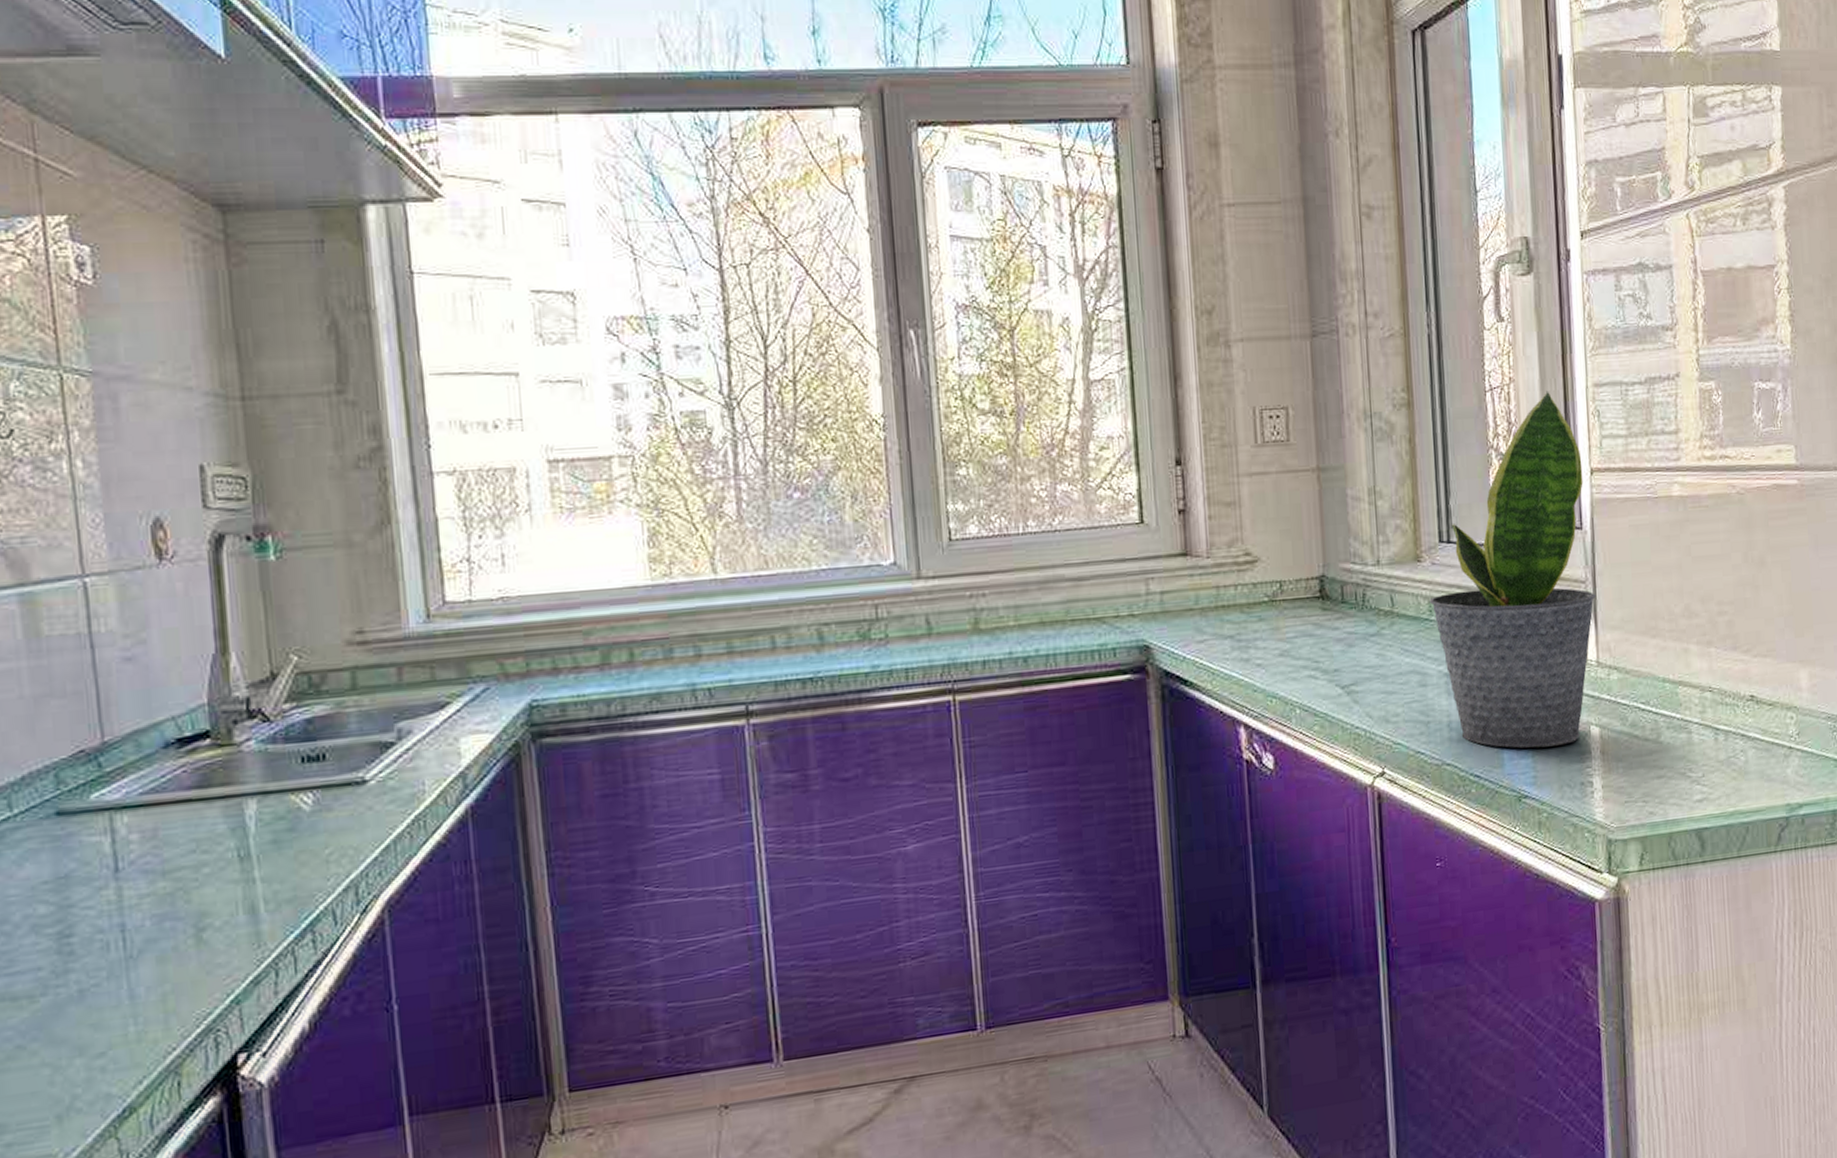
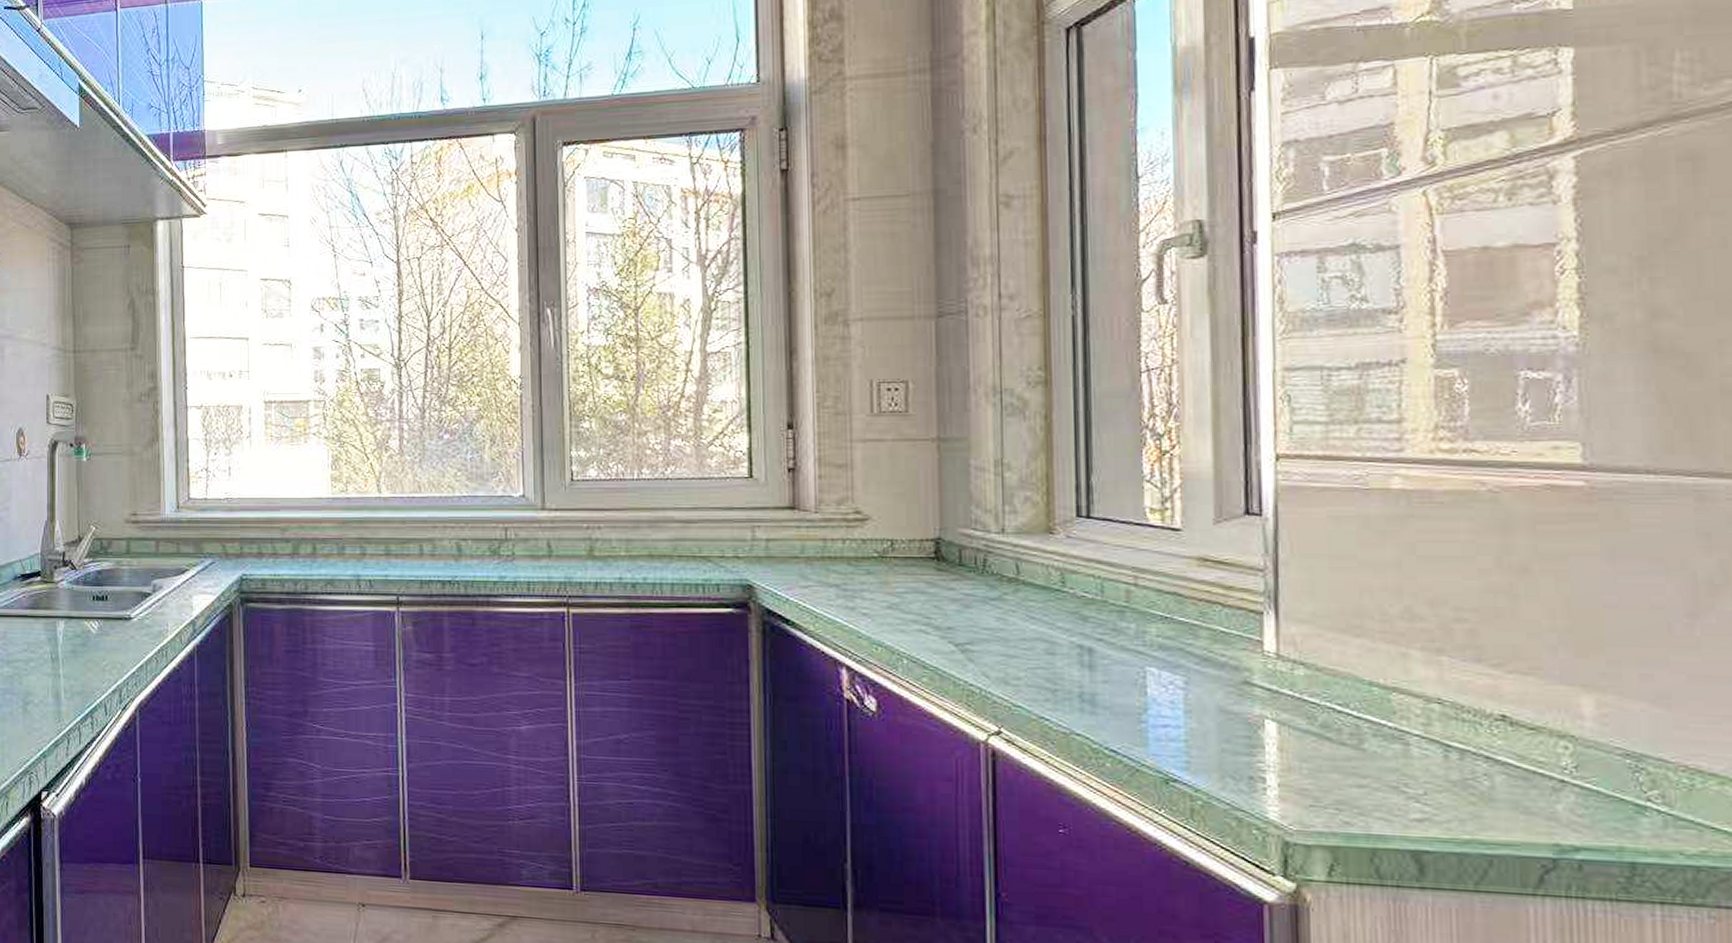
potted plant: present [1429,390,1597,749] -> none [1062,373,1279,735]

